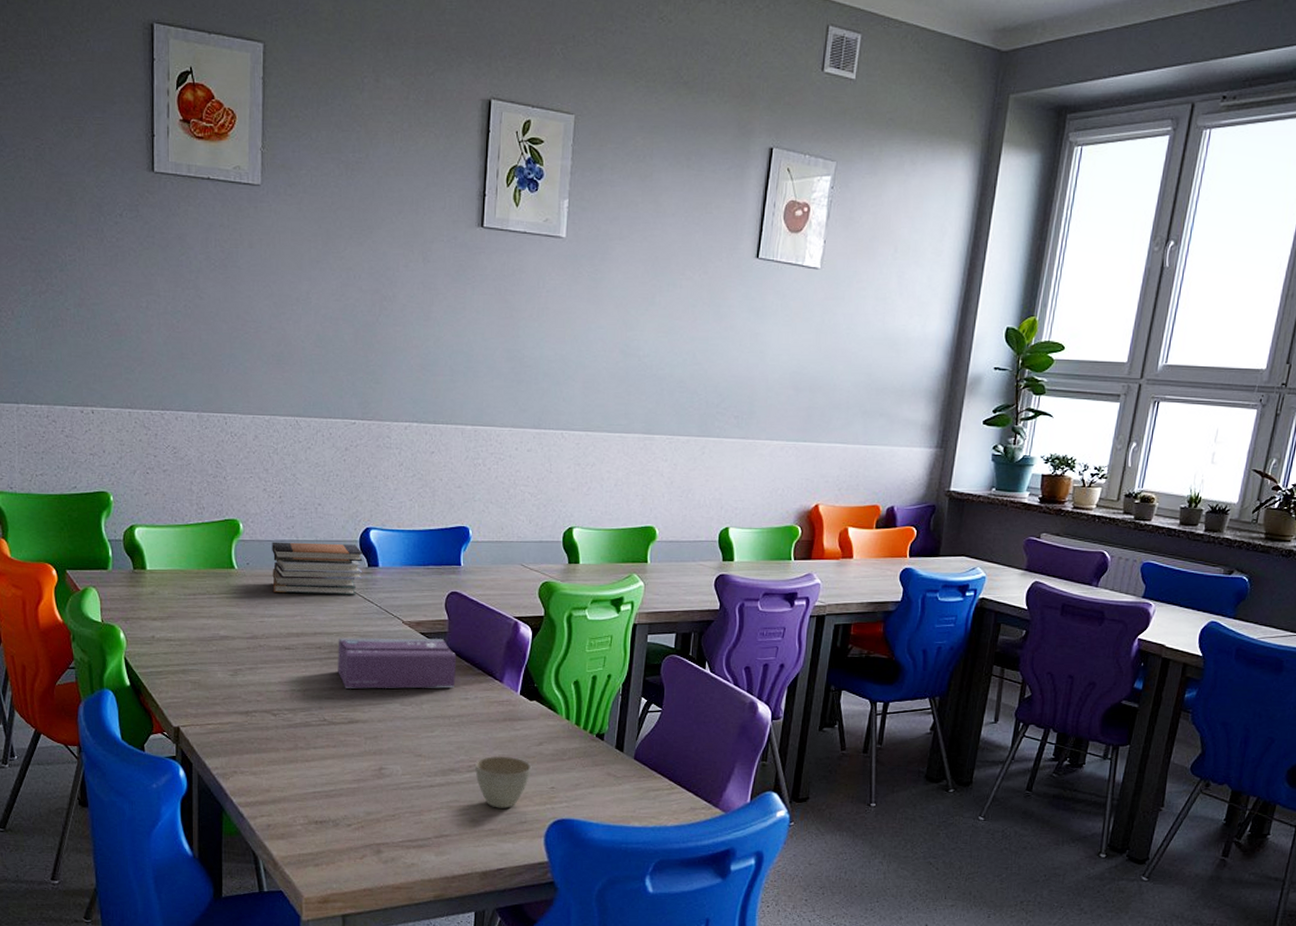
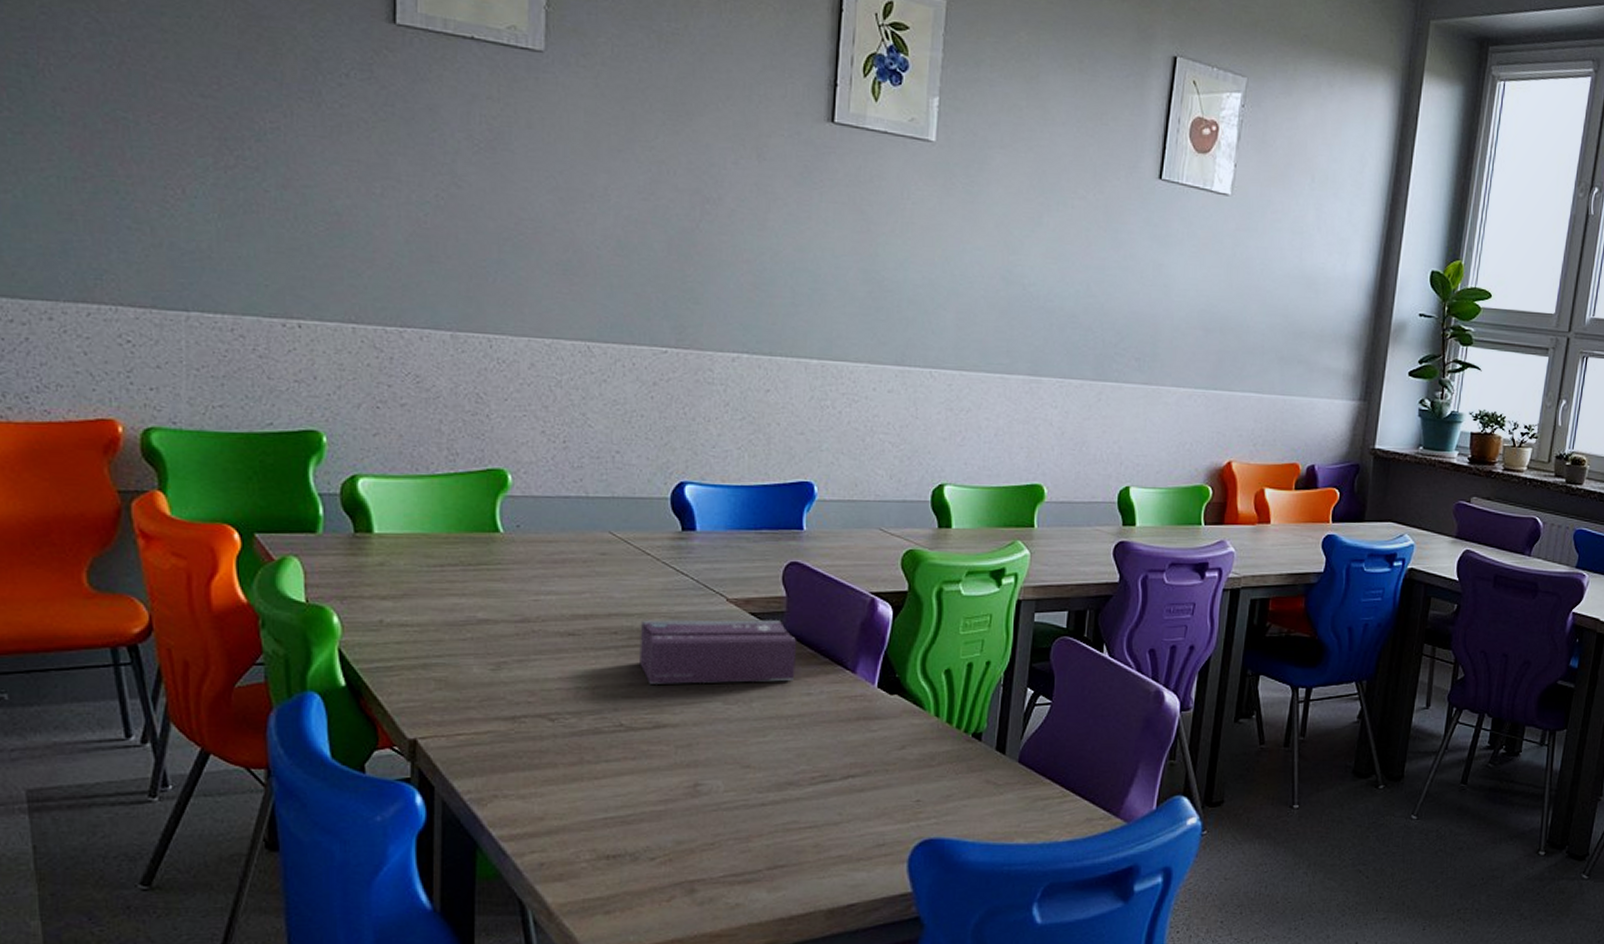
book stack: present [272,542,363,595] -> none [552,498,675,566]
cup: present [475,755,532,809] -> none [820,763,892,829]

